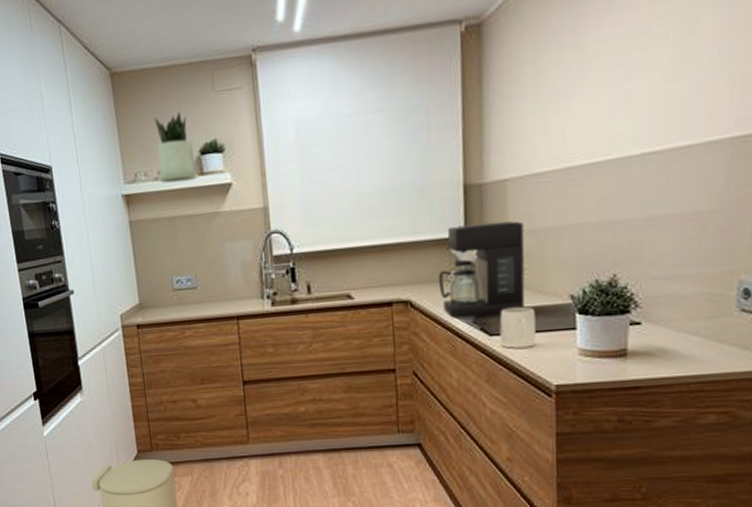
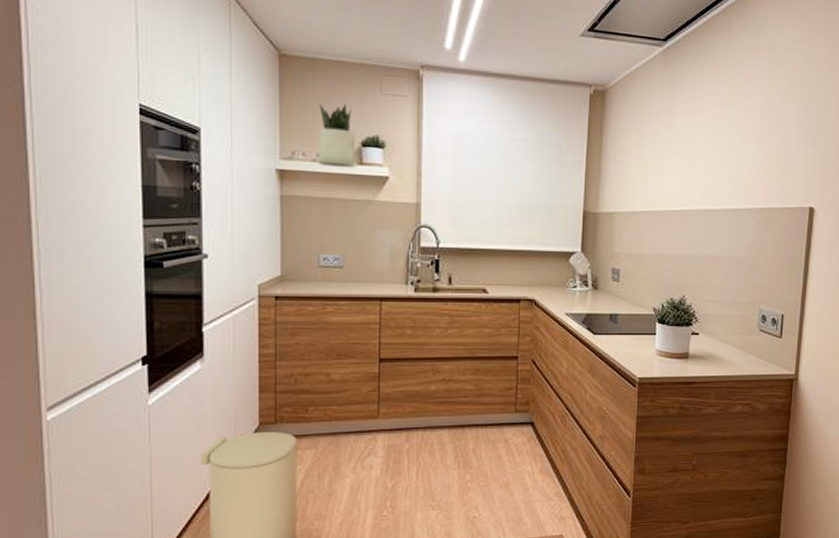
coffee maker: present [438,221,525,319] -> none [558,243,625,318]
mug: present [499,306,537,349] -> none [601,313,629,346]

